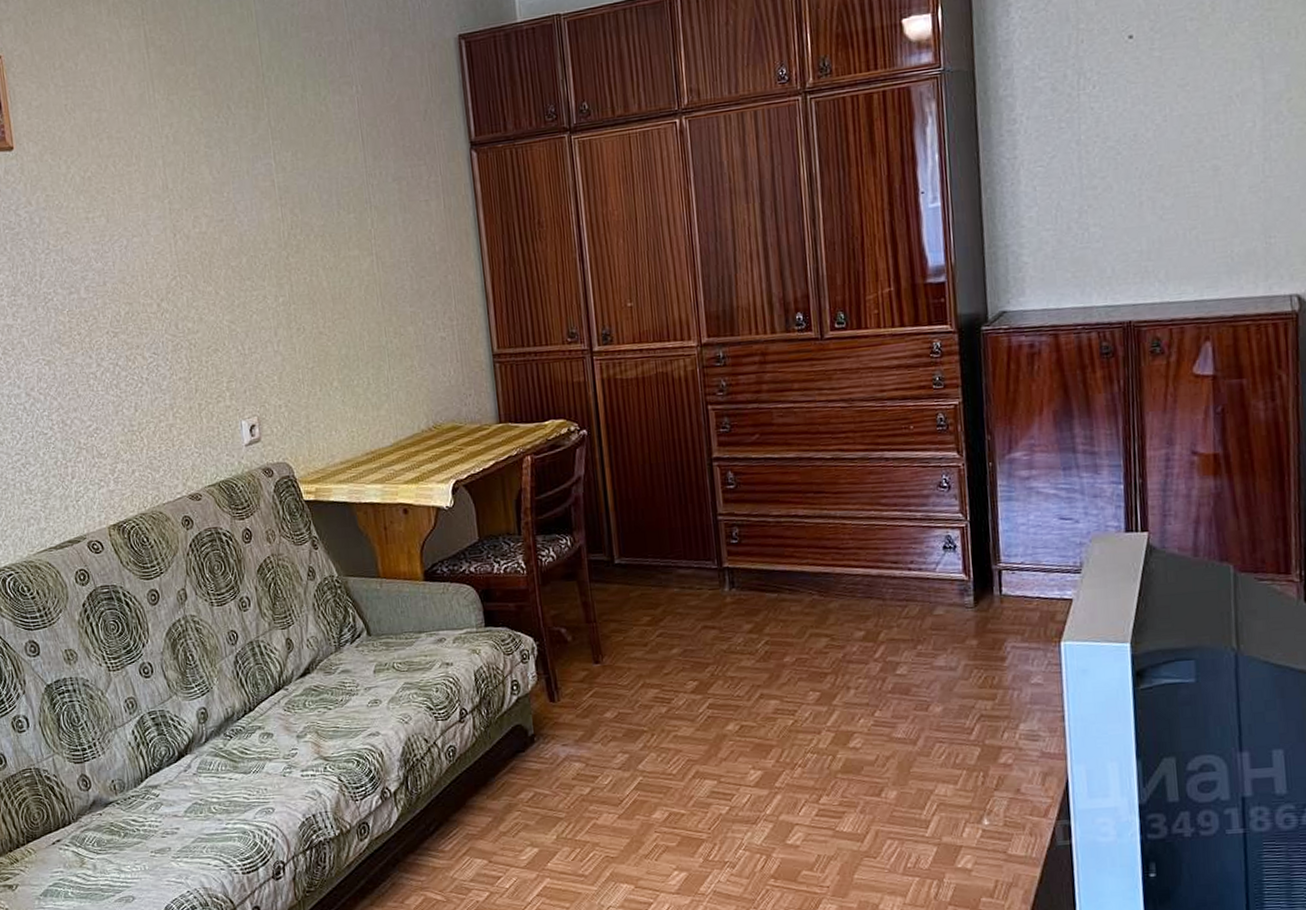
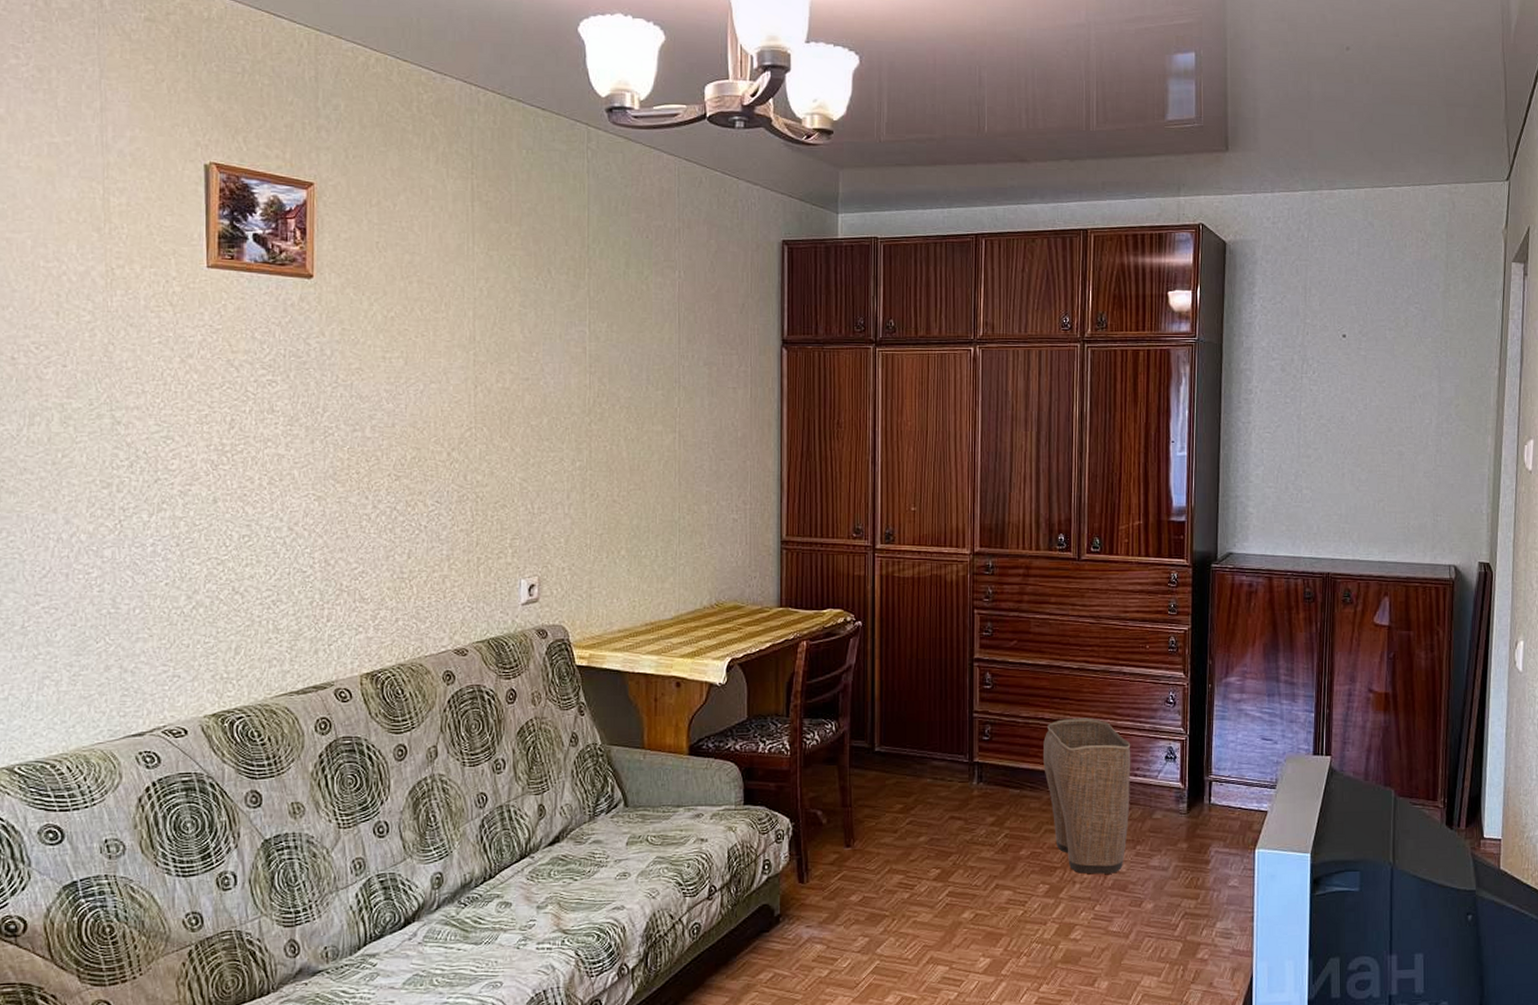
laundry basket: none [799,511,906,679] -> present [1042,717,1131,874]

